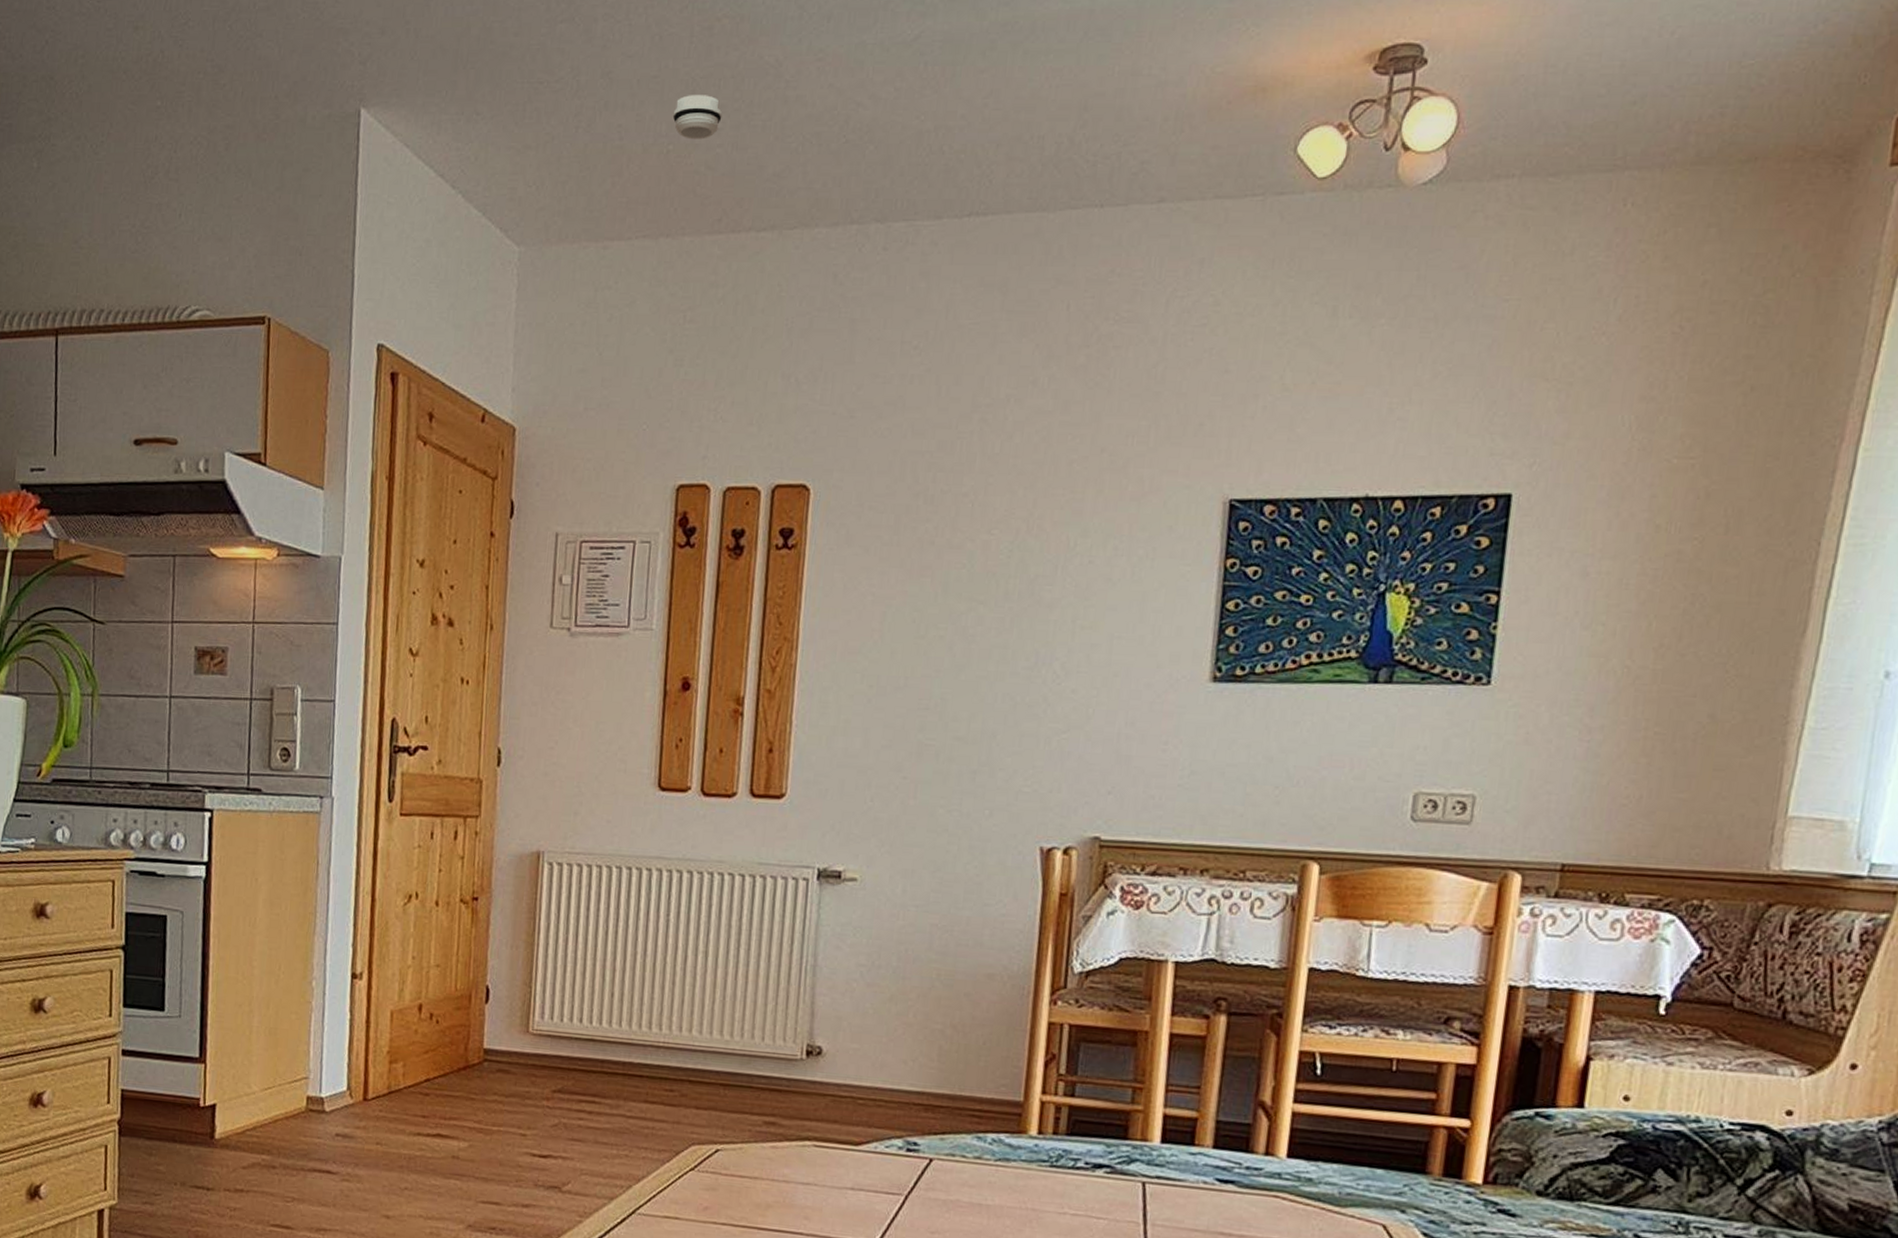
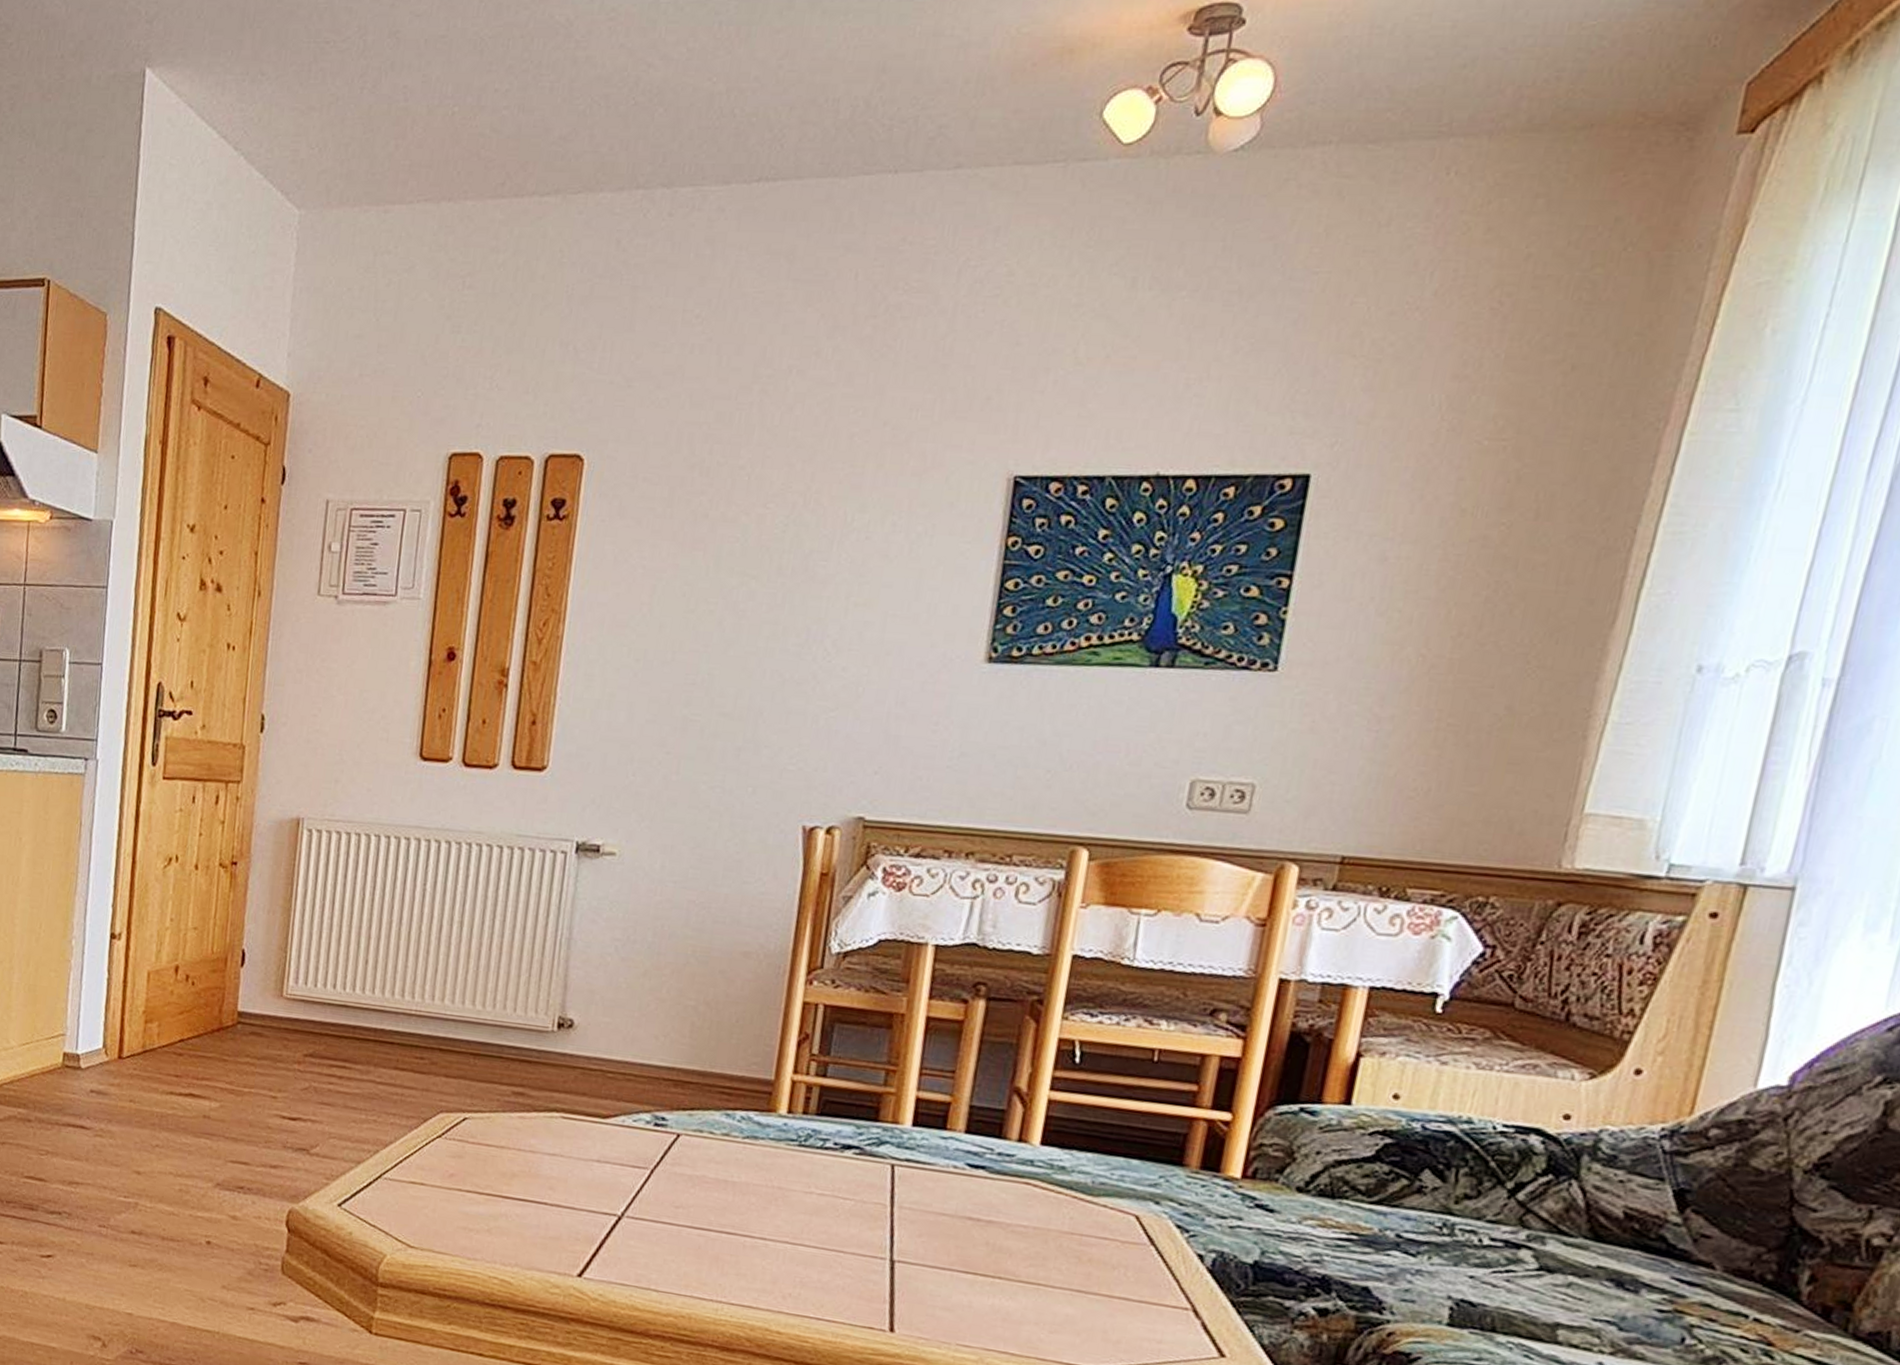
smoke detector: present [672,95,723,139] -> none [459,55,510,101]

